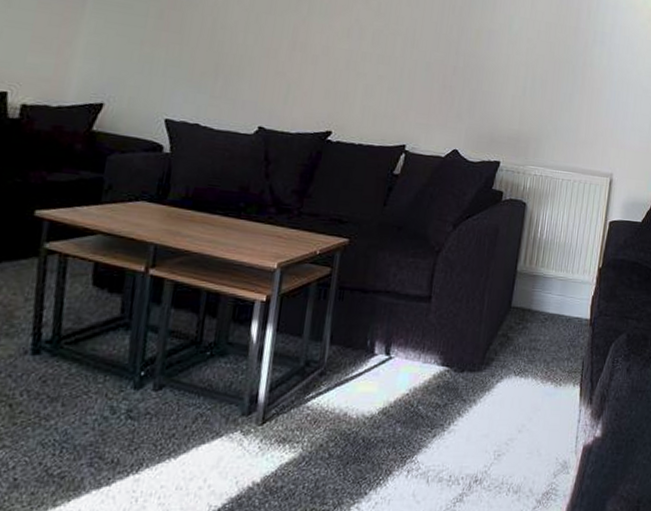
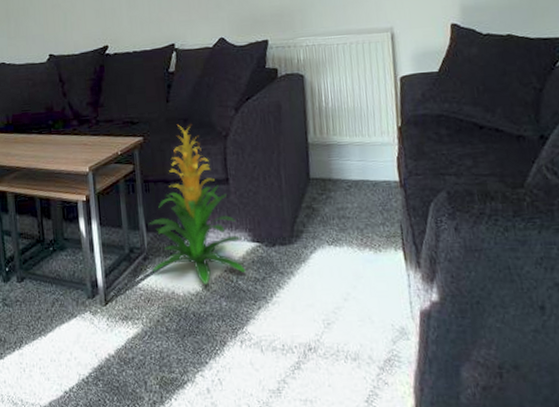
indoor plant: none [327,231,432,408] -> present [149,124,246,285]

